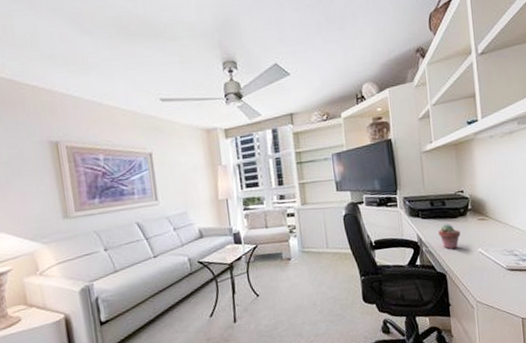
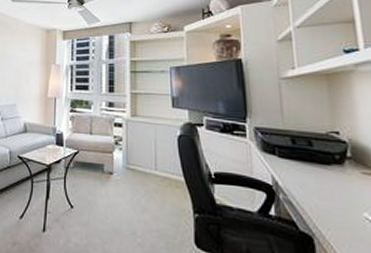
potted succulent: present [438,224,461,249] -> none [302,170,336,207]

